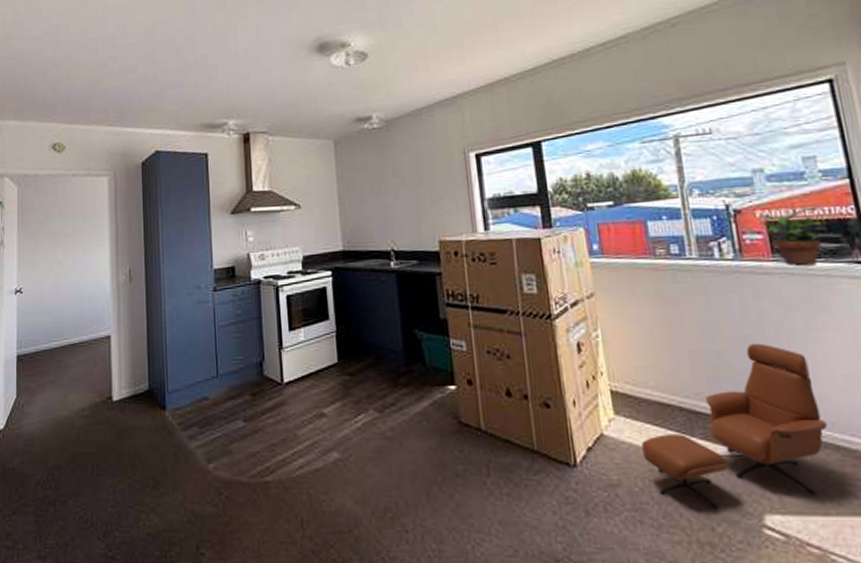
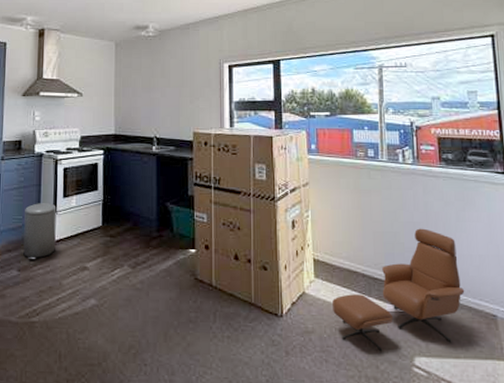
pedal bin: none [246,337,285,408] -> present [23,202,57,260]
potted plant: present [759,206,826,267] -> none [433,129,478,173]

